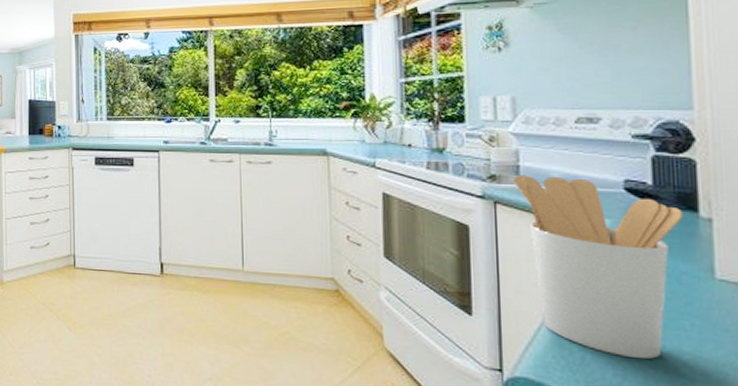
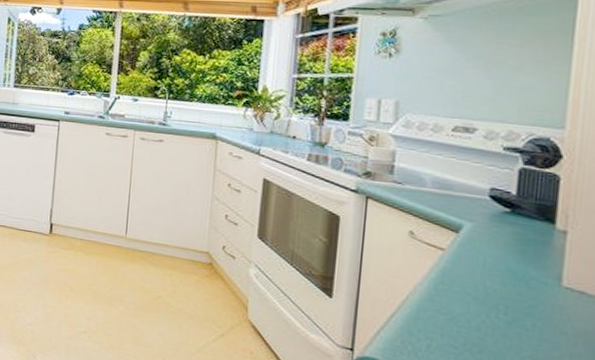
utensil holder: present [512,176,683,360] -> none [386,174,541,353]

